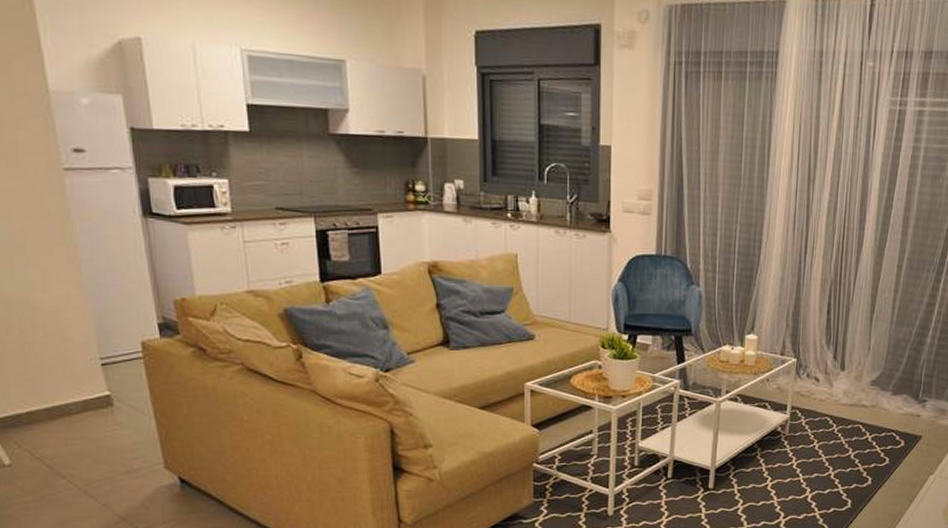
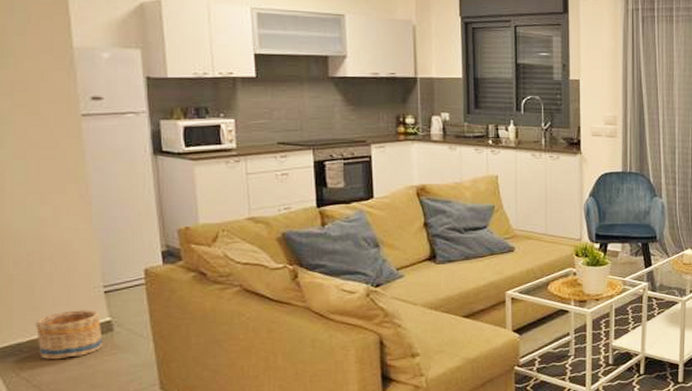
basket: none [32,382,104,433] -> present [34,310,103,360]

